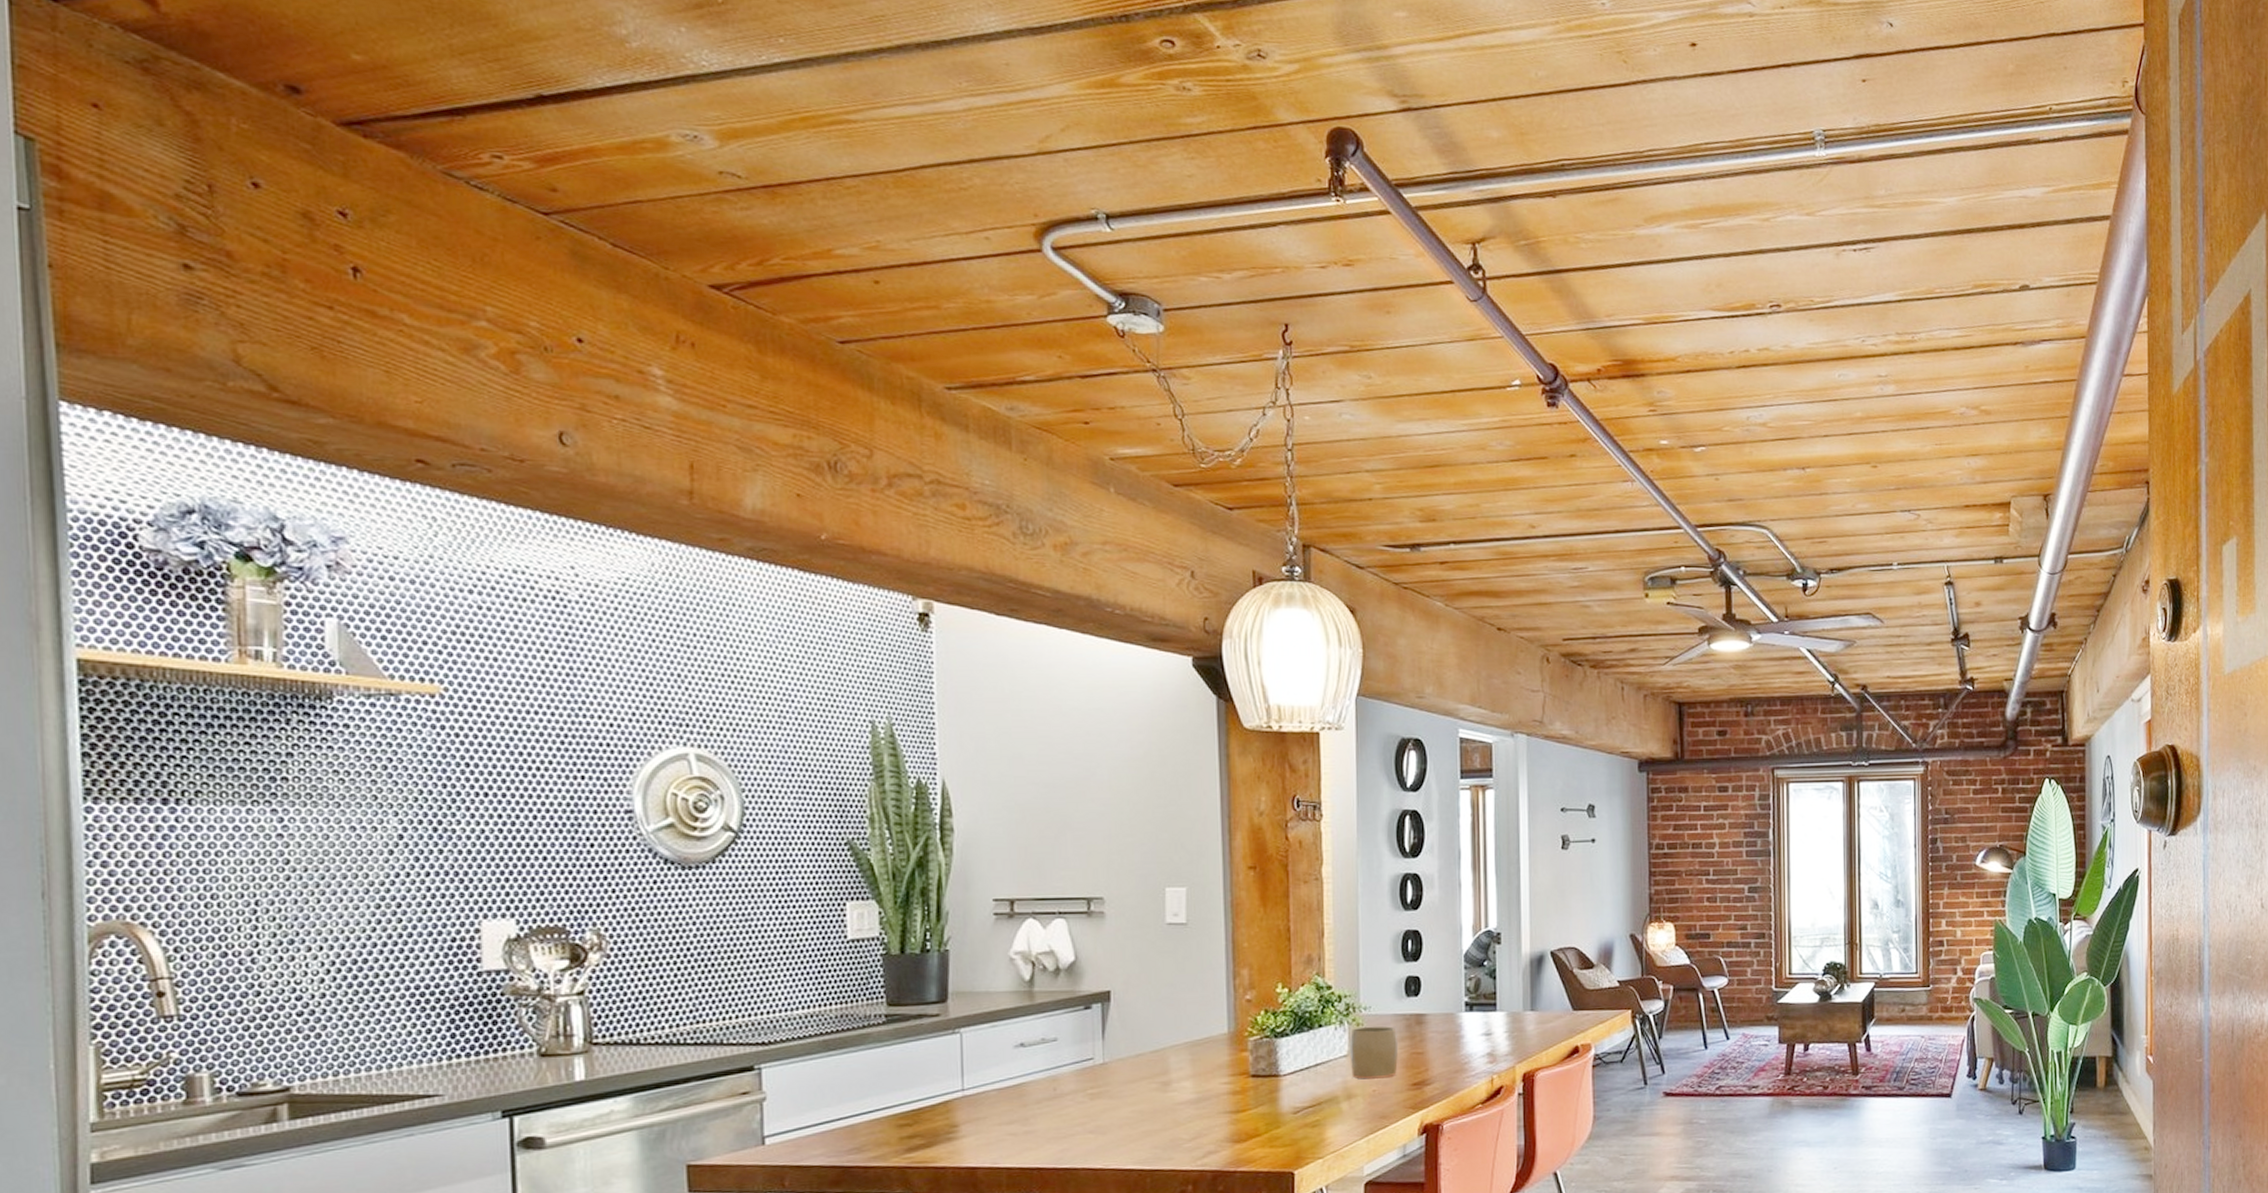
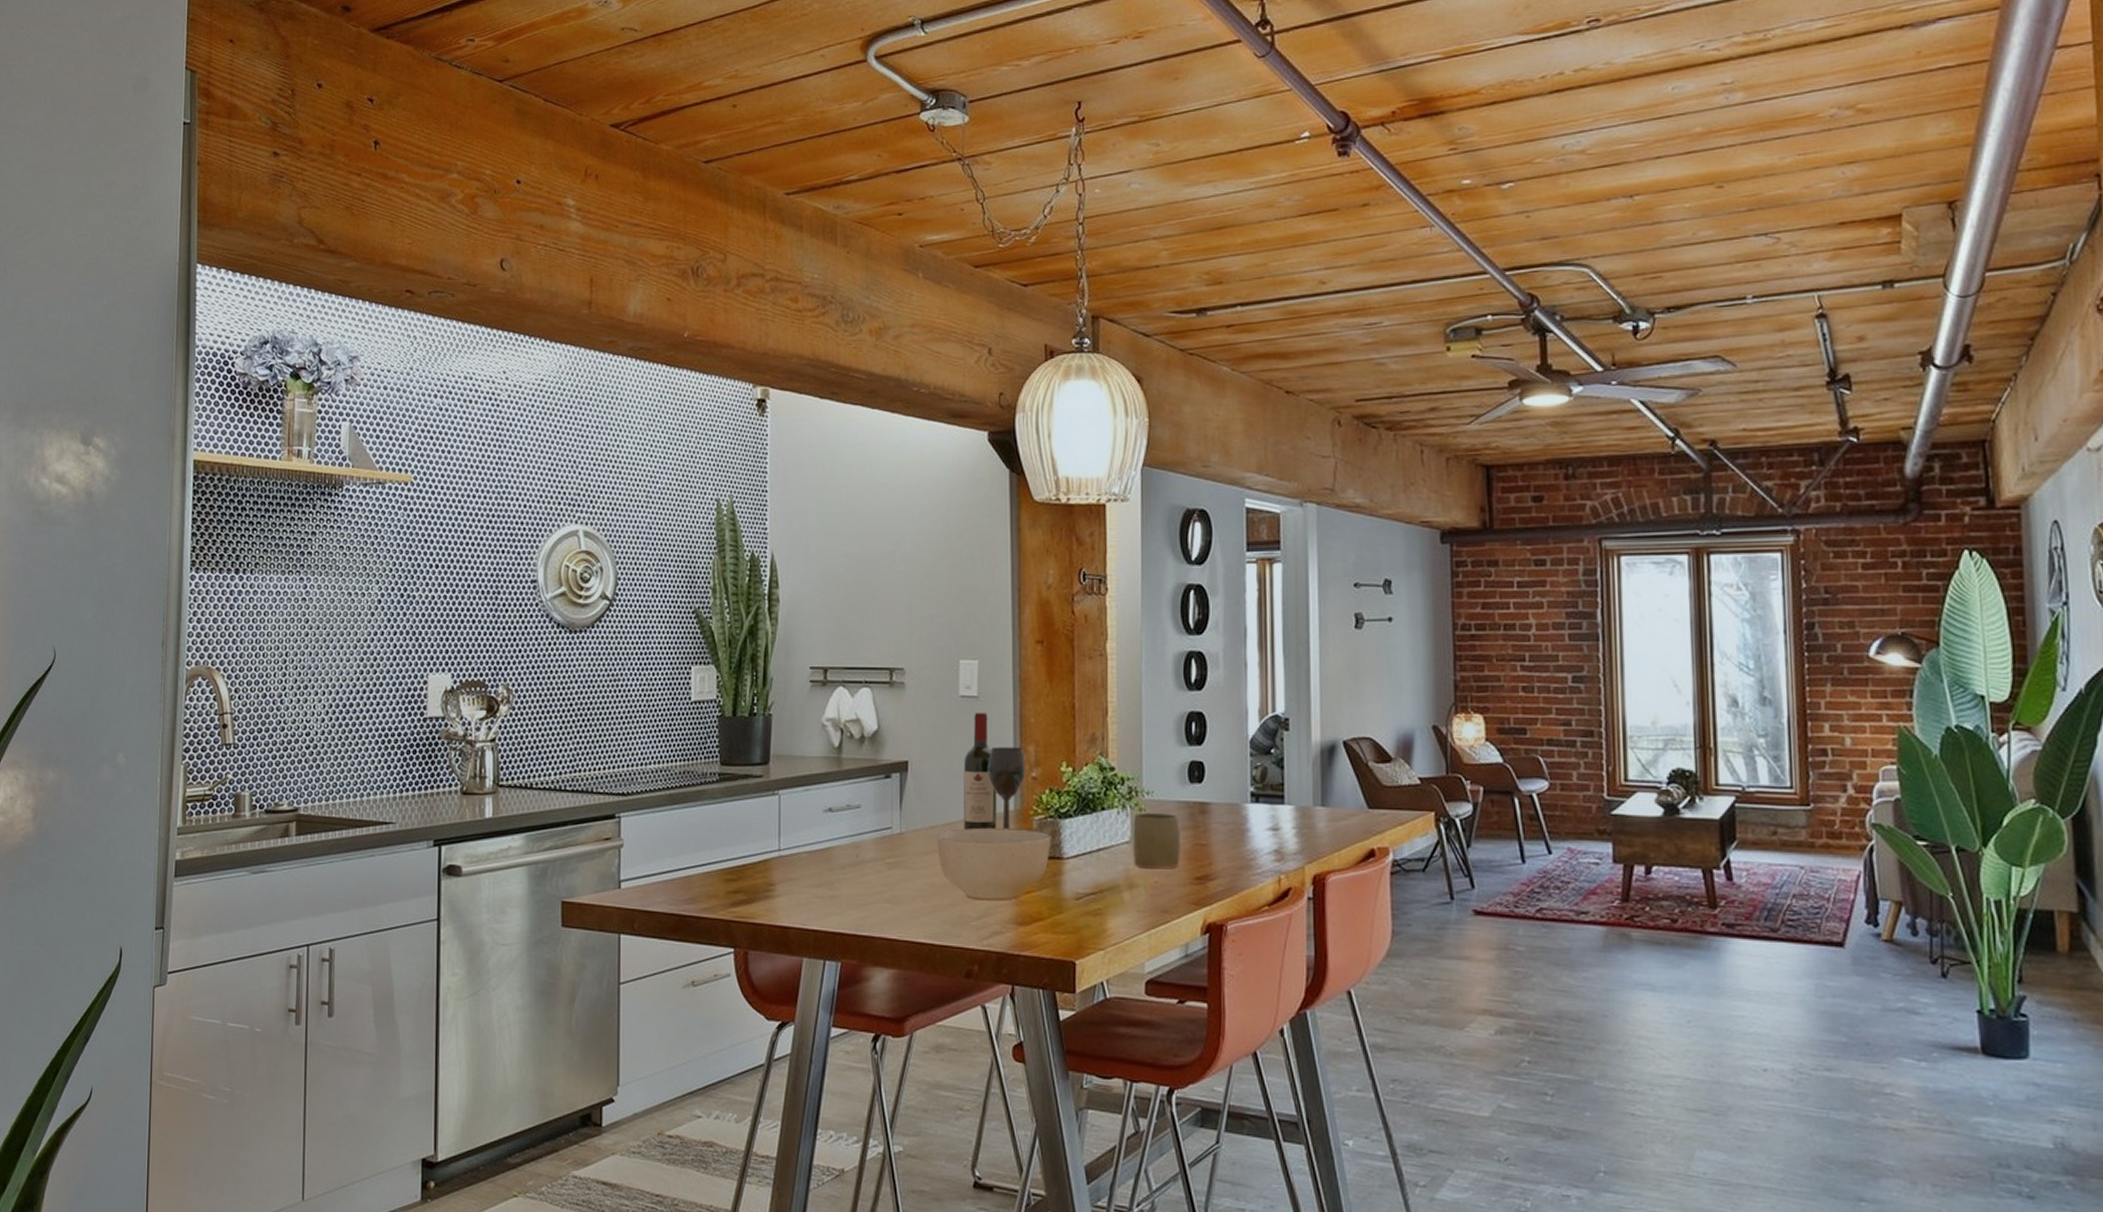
bowl: none [1144,1049,1268,1123] -> present [936,827,1052,901]
wine bottle: none [1172,938,1210,1055] -> present [963,712,997,830]
wine glass: none [1198,971,1240,1051] -> present [987,747,1026,829]

